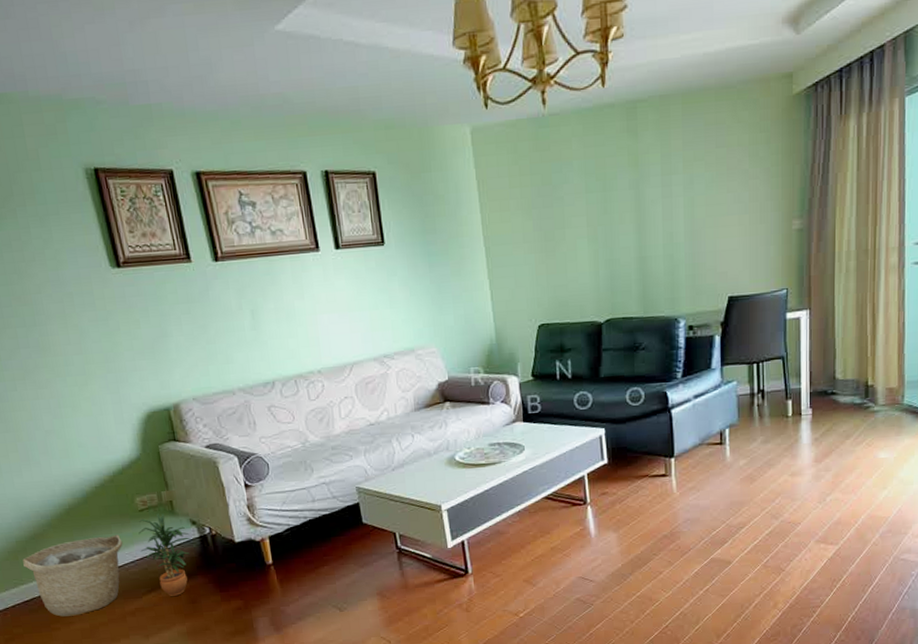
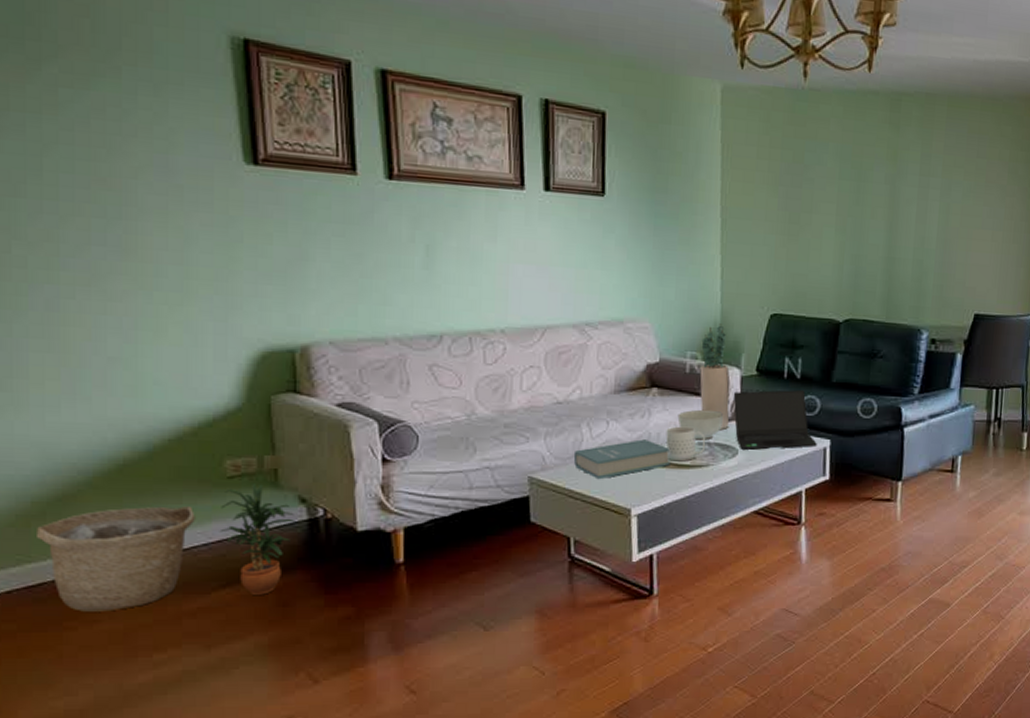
book: none [389,446,469,484] -> present [573,439,670,480]
mug: none [461,431,497,462] -> present [665,426,706,462]
bowl: none [469,414,509,442] -> present [677,409,724,440]
vase: none [481,339,514,430] -> present [699,323,730,429]
laptop: none [514,388,593,445] -> present [733,390,817,450]

